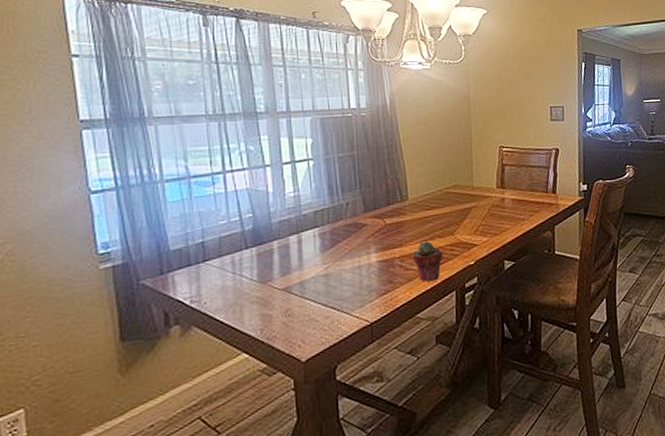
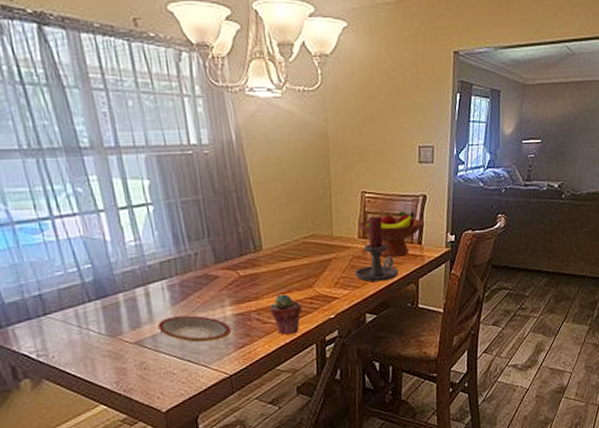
plate: none [306,262,375,289] -> present [158,315,231,343]
candle holder: none [493,167,535,230] -> present [354,216,399,282]
fruit bowl: none [497,163,559,206] -> present [359,211,425,258]

